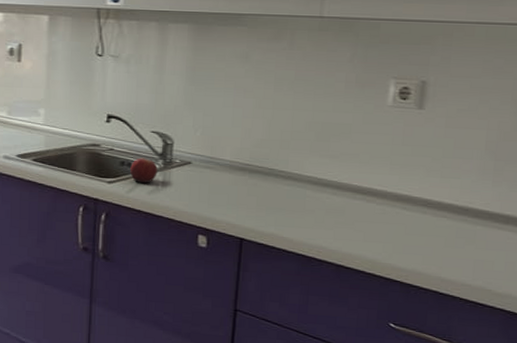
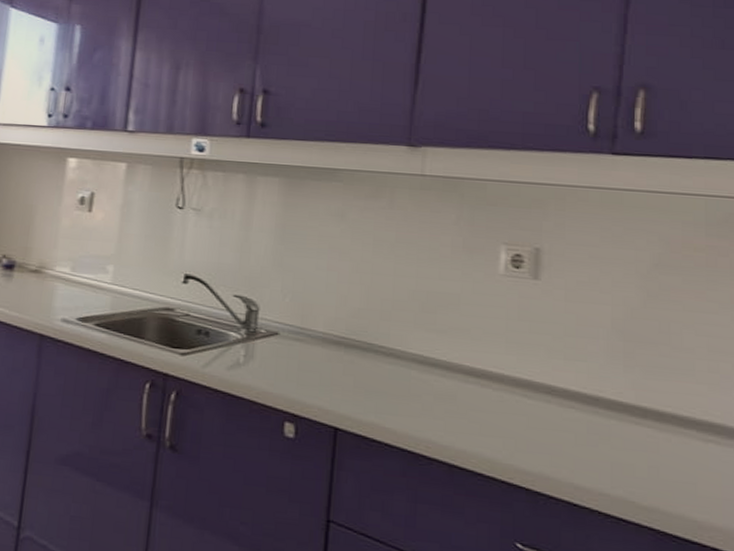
apple: present [130,157,158,184] -> none [207,325,240,357]

